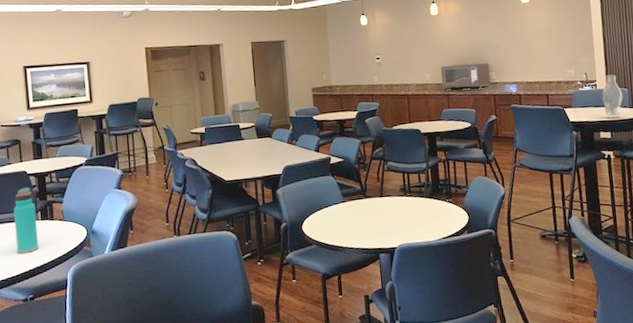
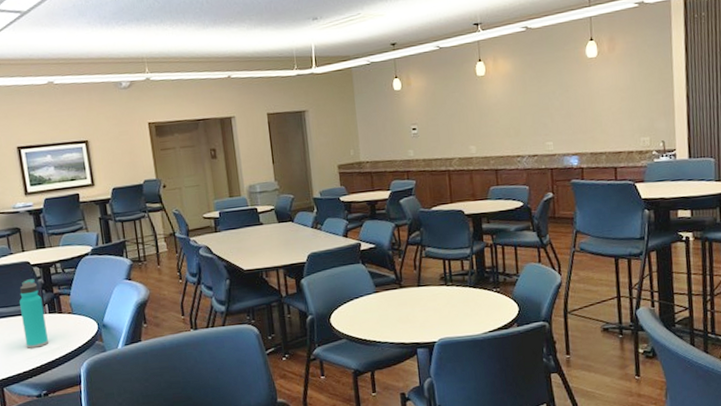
microwave: present [441,63,490,89] -> none [488,131,547,163]
vase: present [601,74,623,119] -> none [681,141,708,194]

